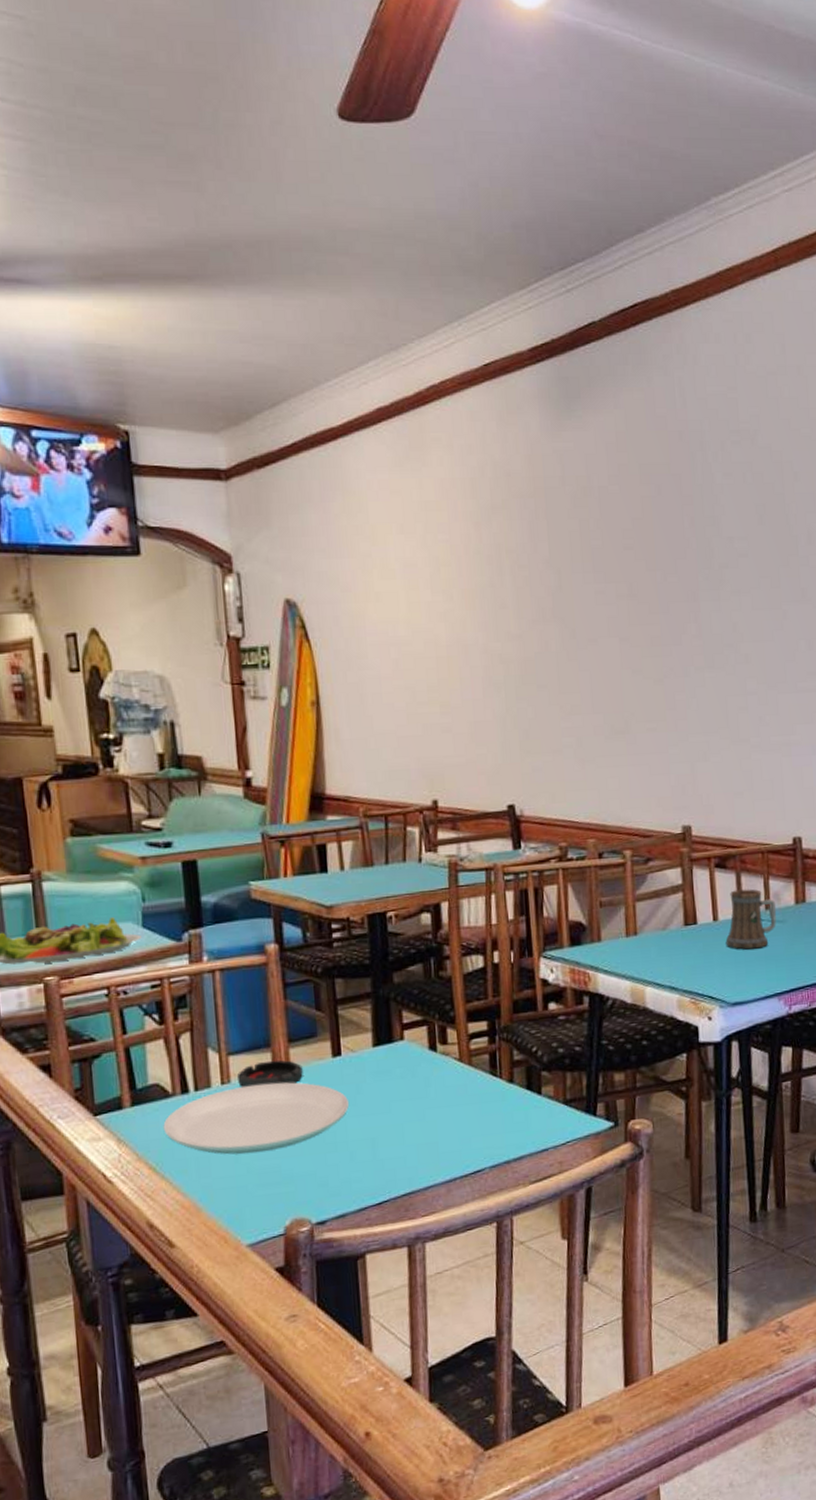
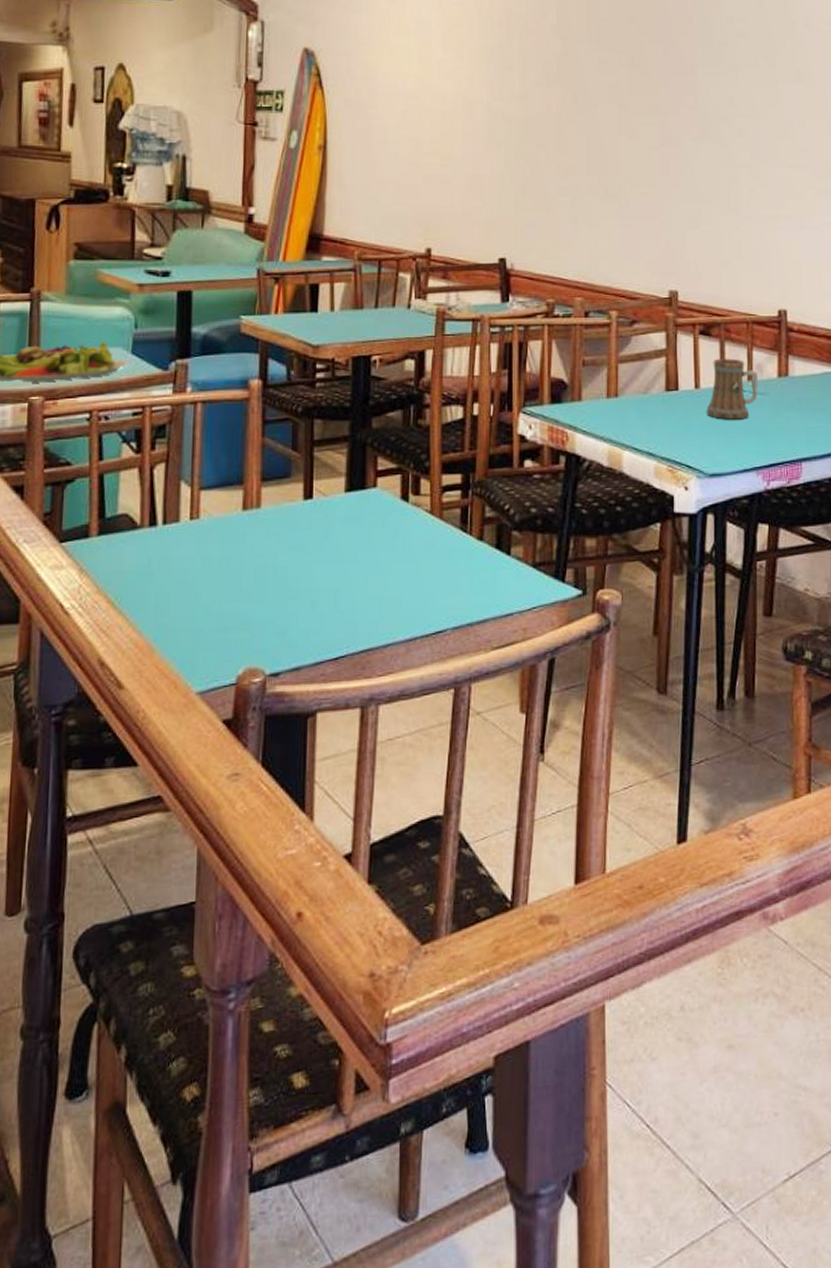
plate: present [163,1082,350,1155] -> none [127,521,316,595]
ashtray: present [237,1060,303,1088] -> none [207,498,273,525]

